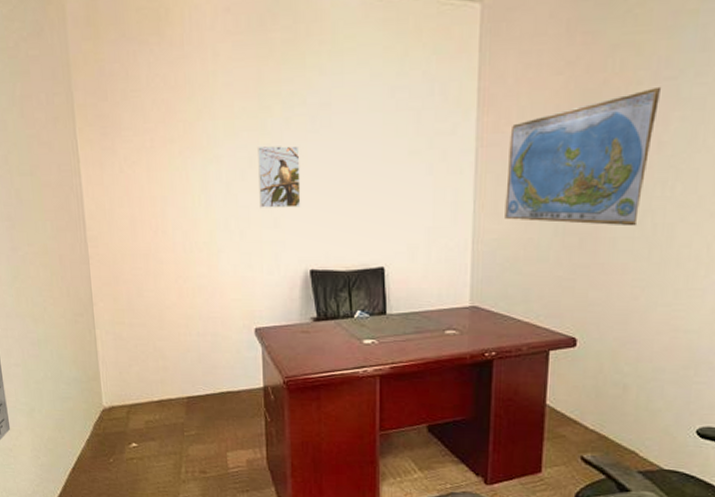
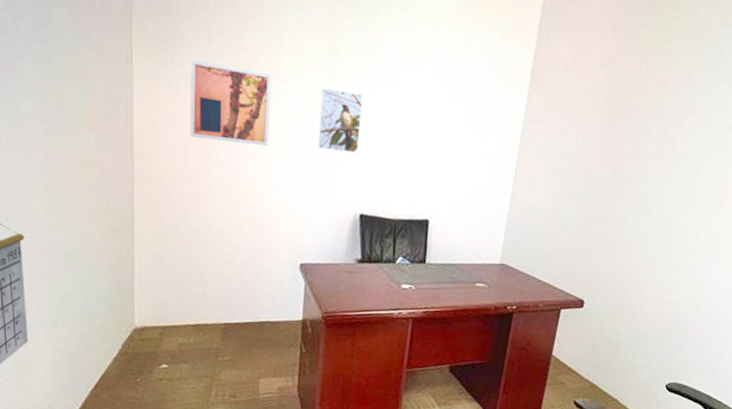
wall art: none [130,138,211,215] -> present [189,59,271,147]
world map: present [505,86,662,227] -> none [540,92,682,210]

